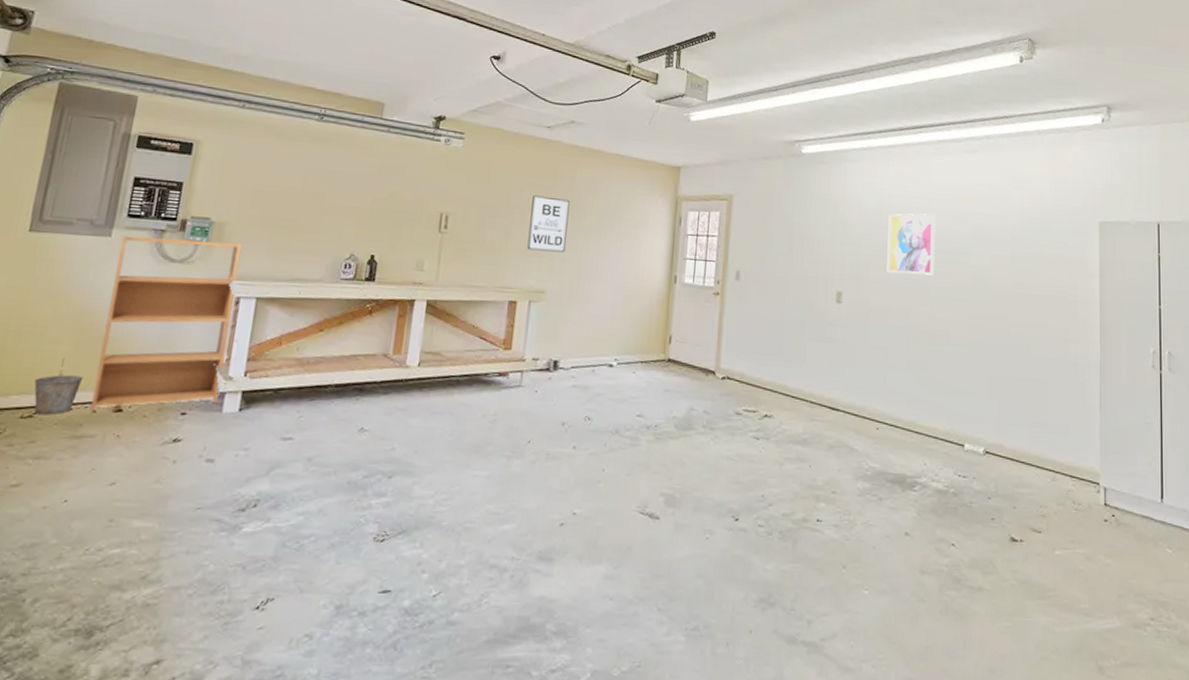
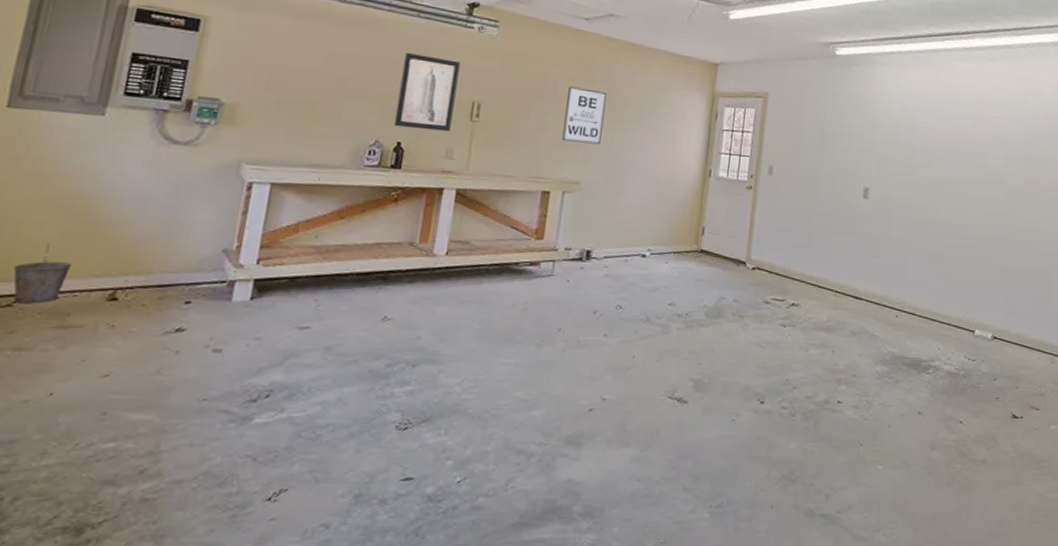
bookshelf: present [90,236,242,413] -> none [80,115,256,302]
wall art: none [367,168,429,244] -> present [394,53,461,132]
wall art: present [887,213,936,276] -> none [911,115,958,174]

